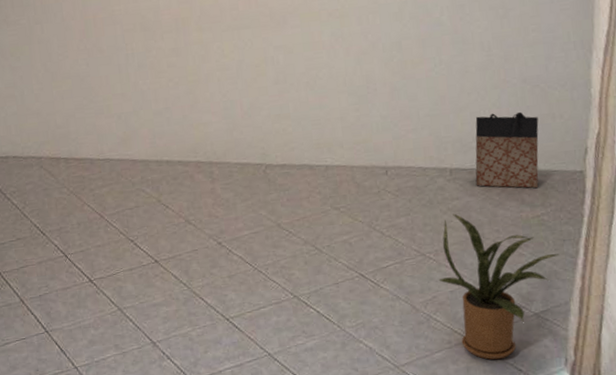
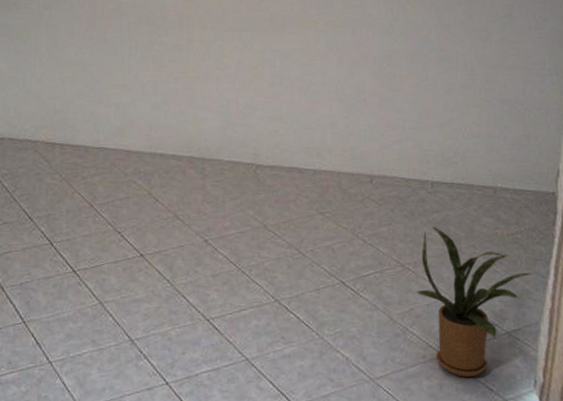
bag: present [475,111,539,188] -> none [455,130,515,206]

